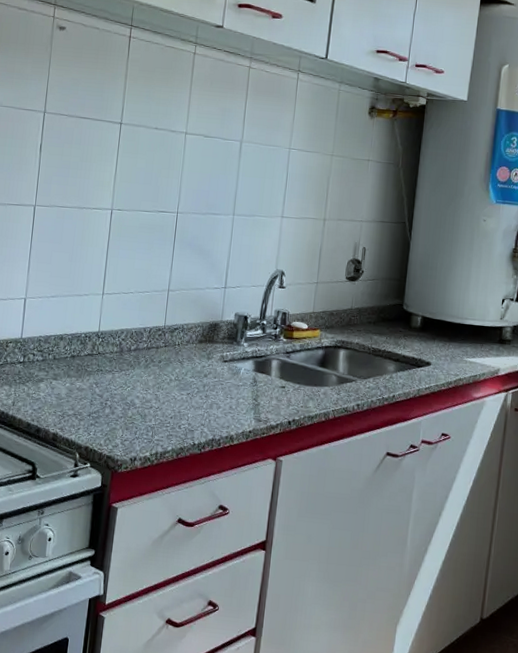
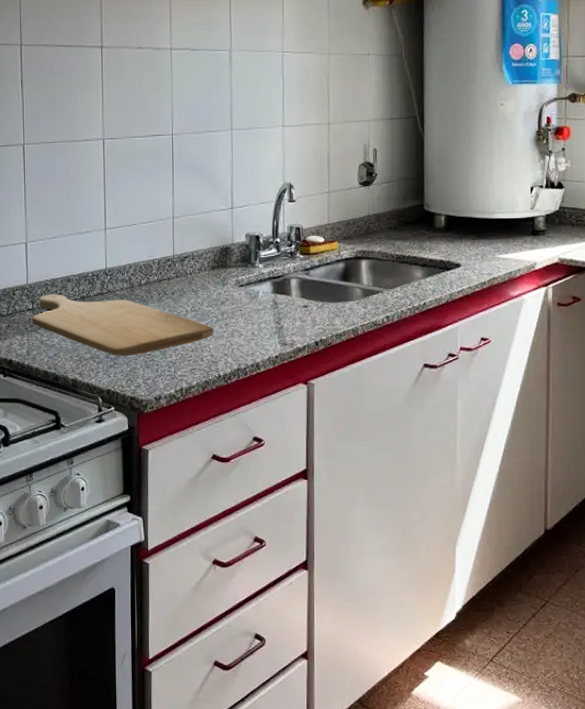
chopping board: none [21,349,195,417] -> present [32,294,214,356]

